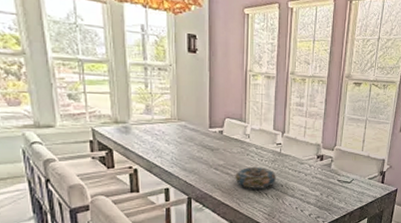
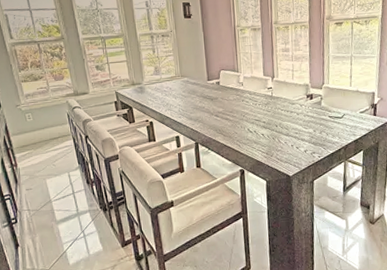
decorative bowl: present [235,166,277,188] -> none [233,110,271,131]

